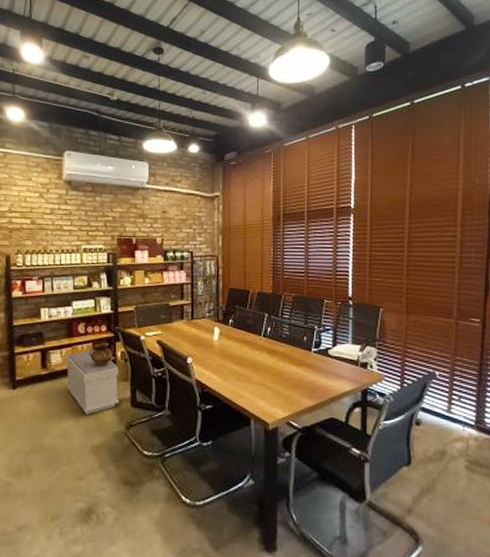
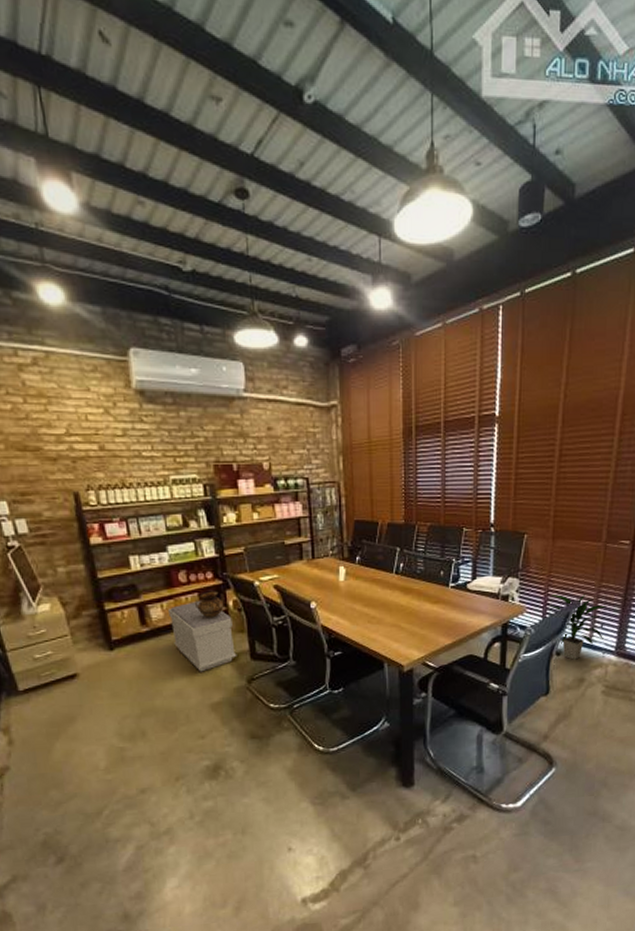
indoor plant: none [405,365,462,431] -> present [548,594,606,660]

